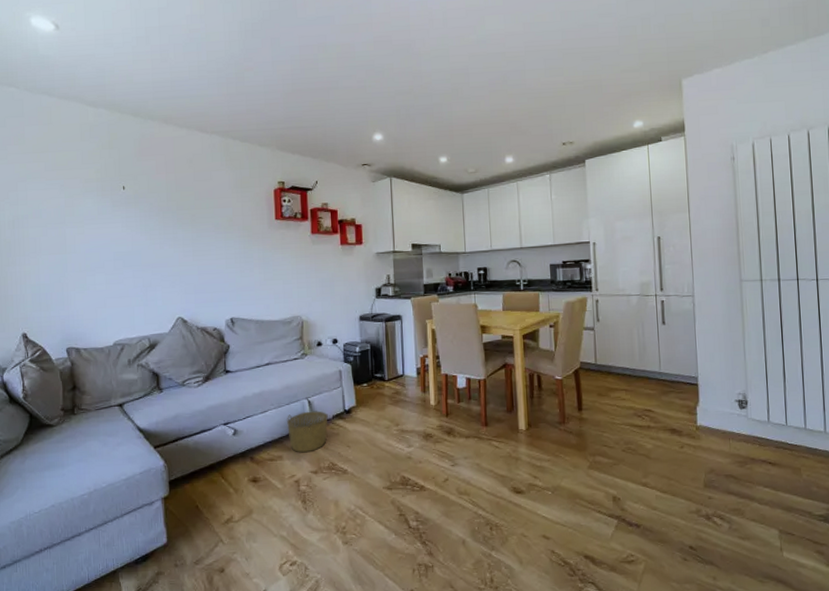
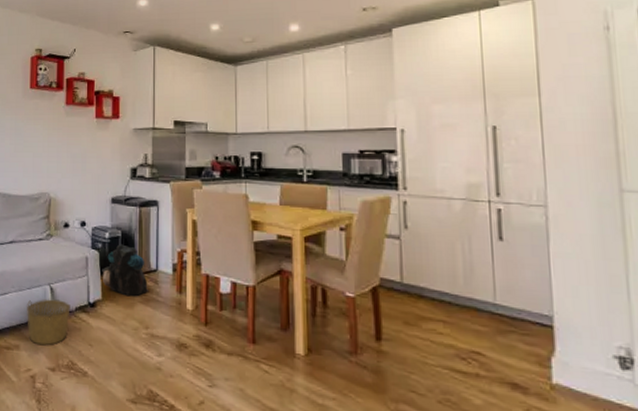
backpack: none [354,356,398,401] -> present [102,244,149,297]

